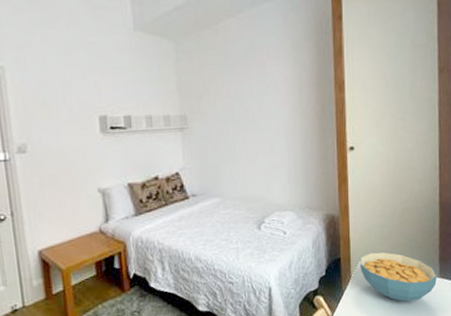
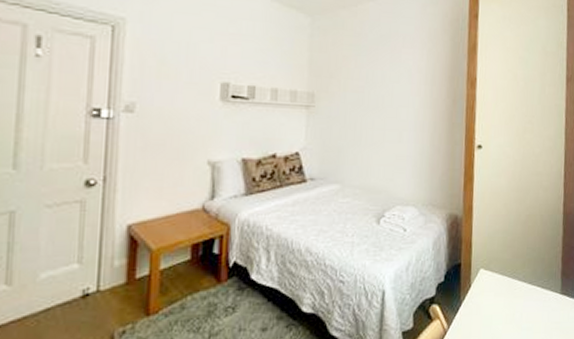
cereal bowl: present [359,251,437,302] -> none [480,260,559,318]

